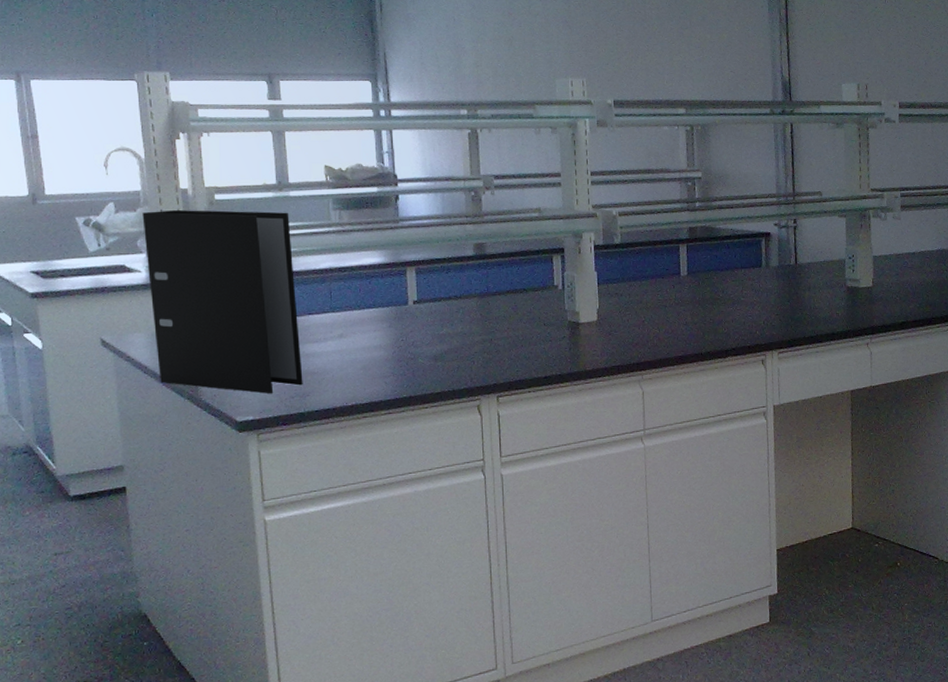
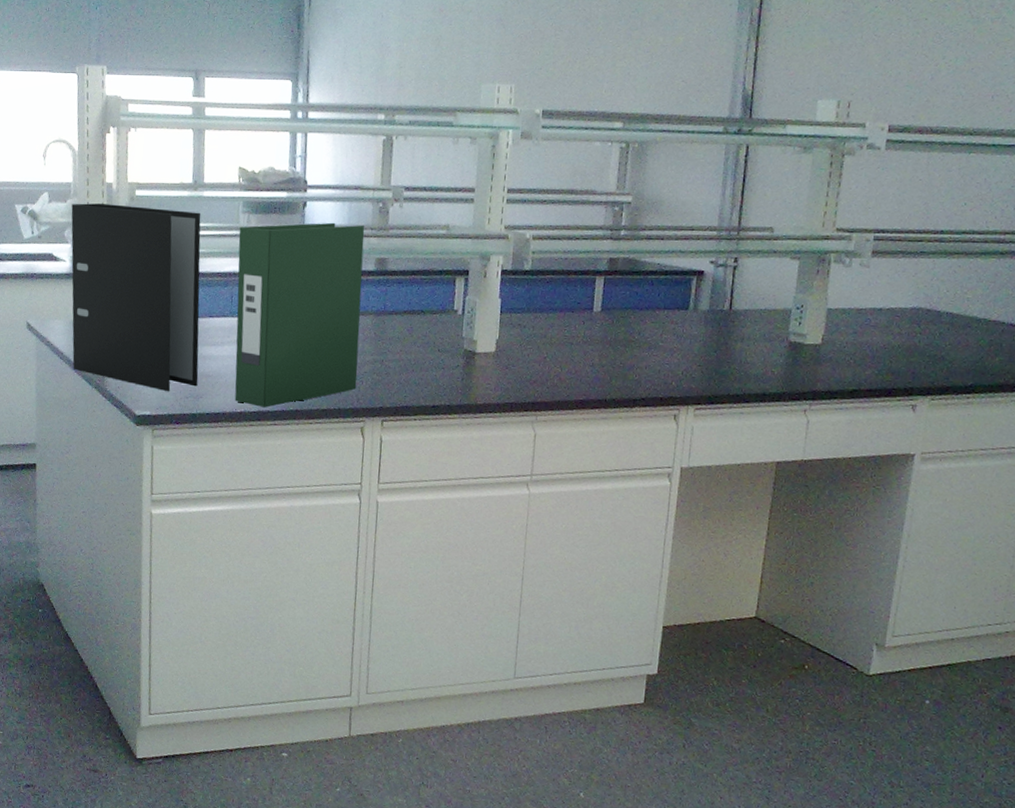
binder: none [331,213,469,398] -> present [234,222,365,408]

